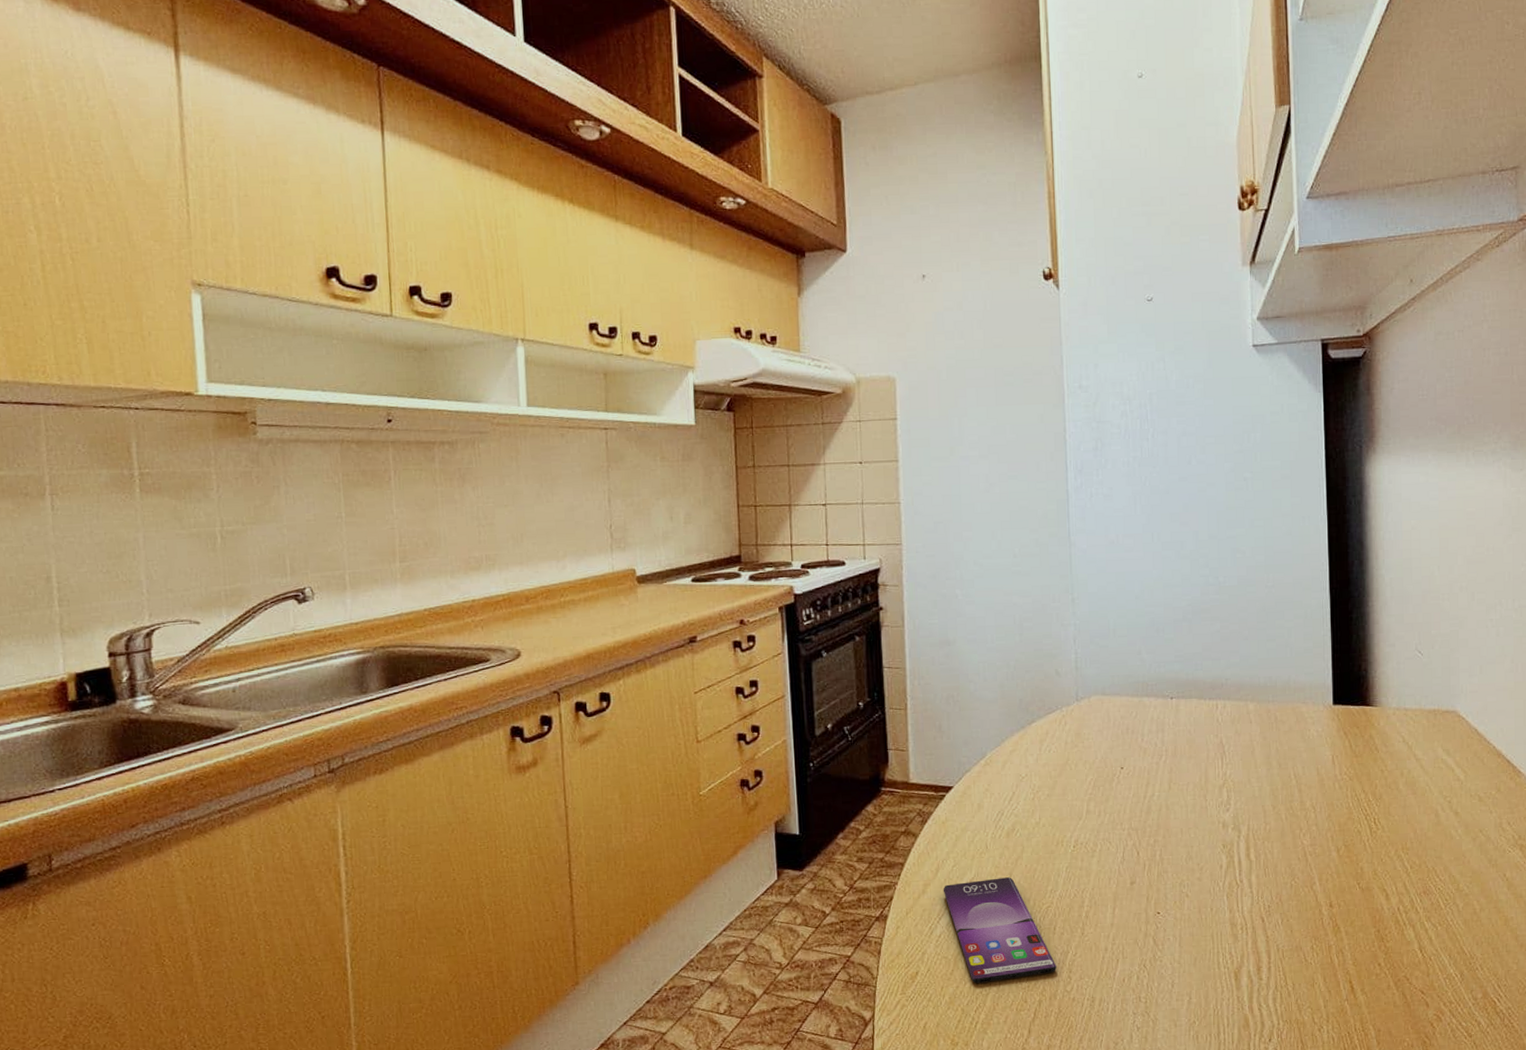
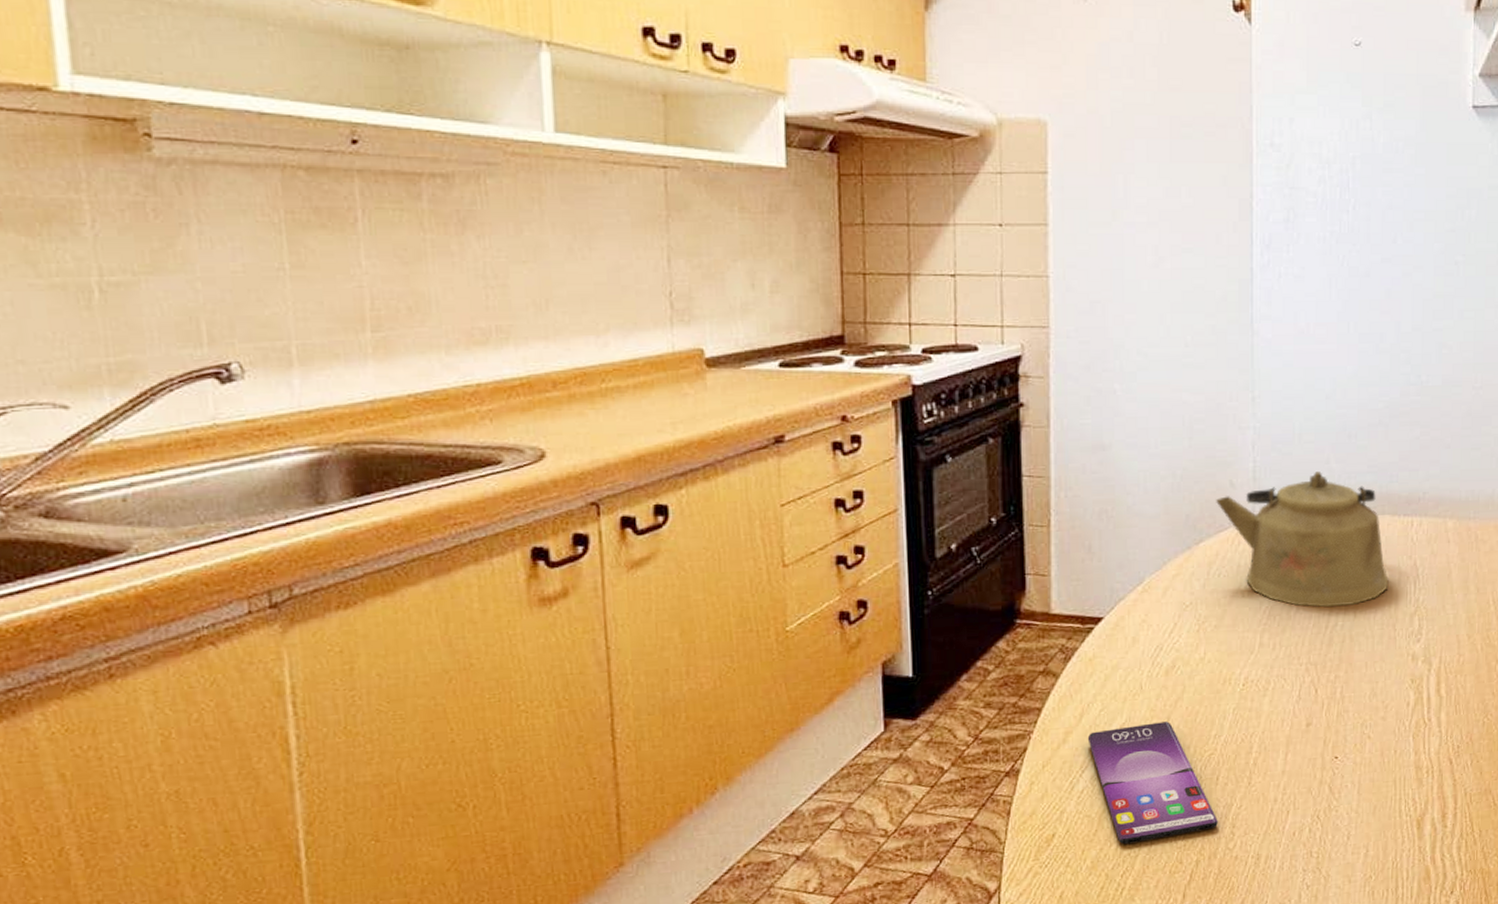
kettle: none [1044,661,1198,780] -> present [1216,471,1389,608]

